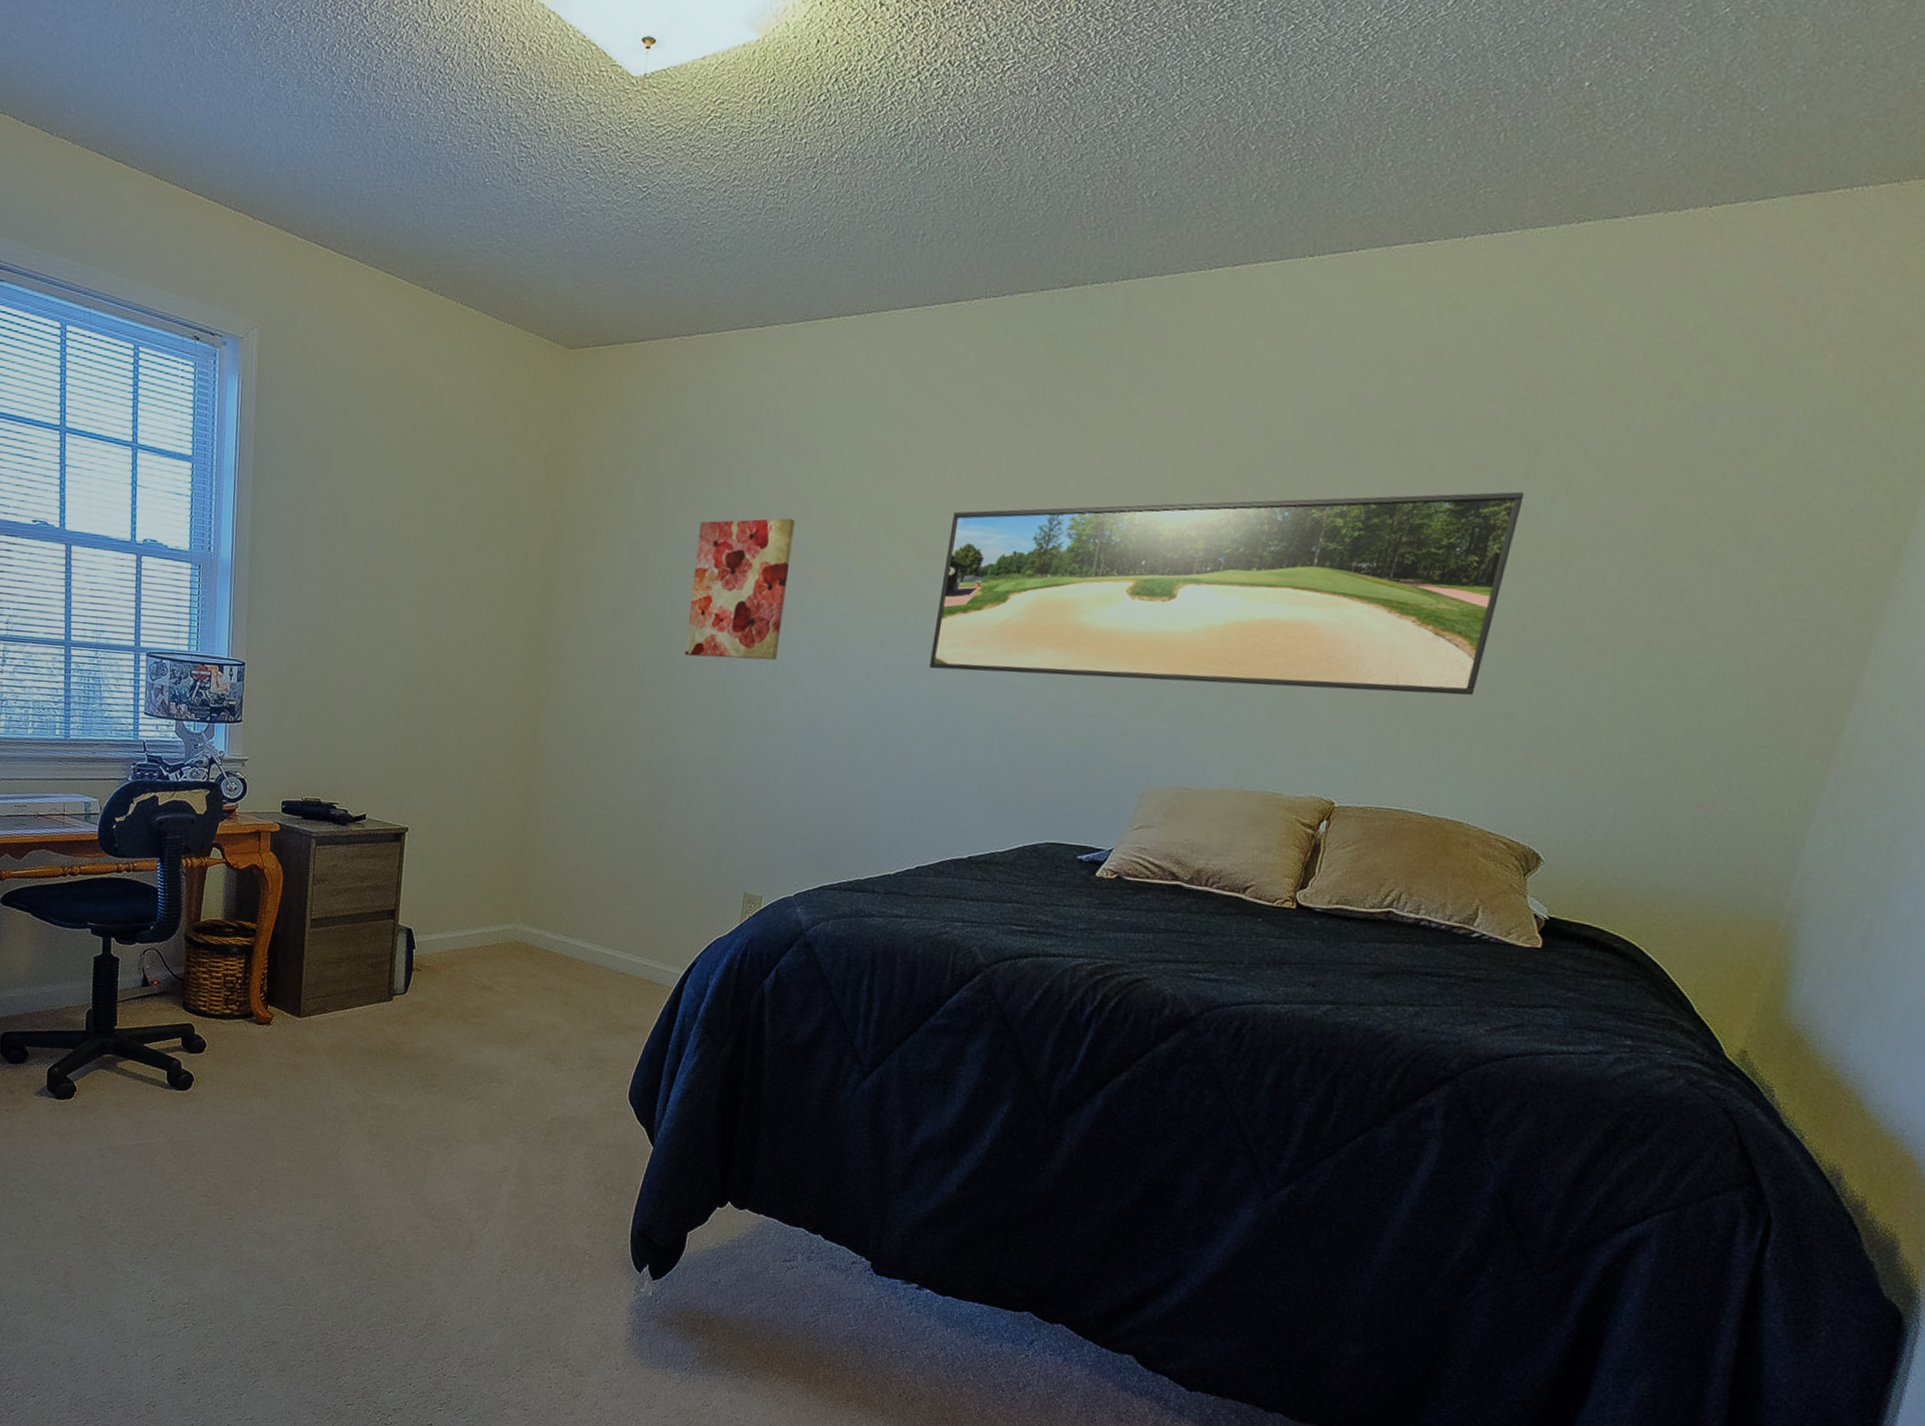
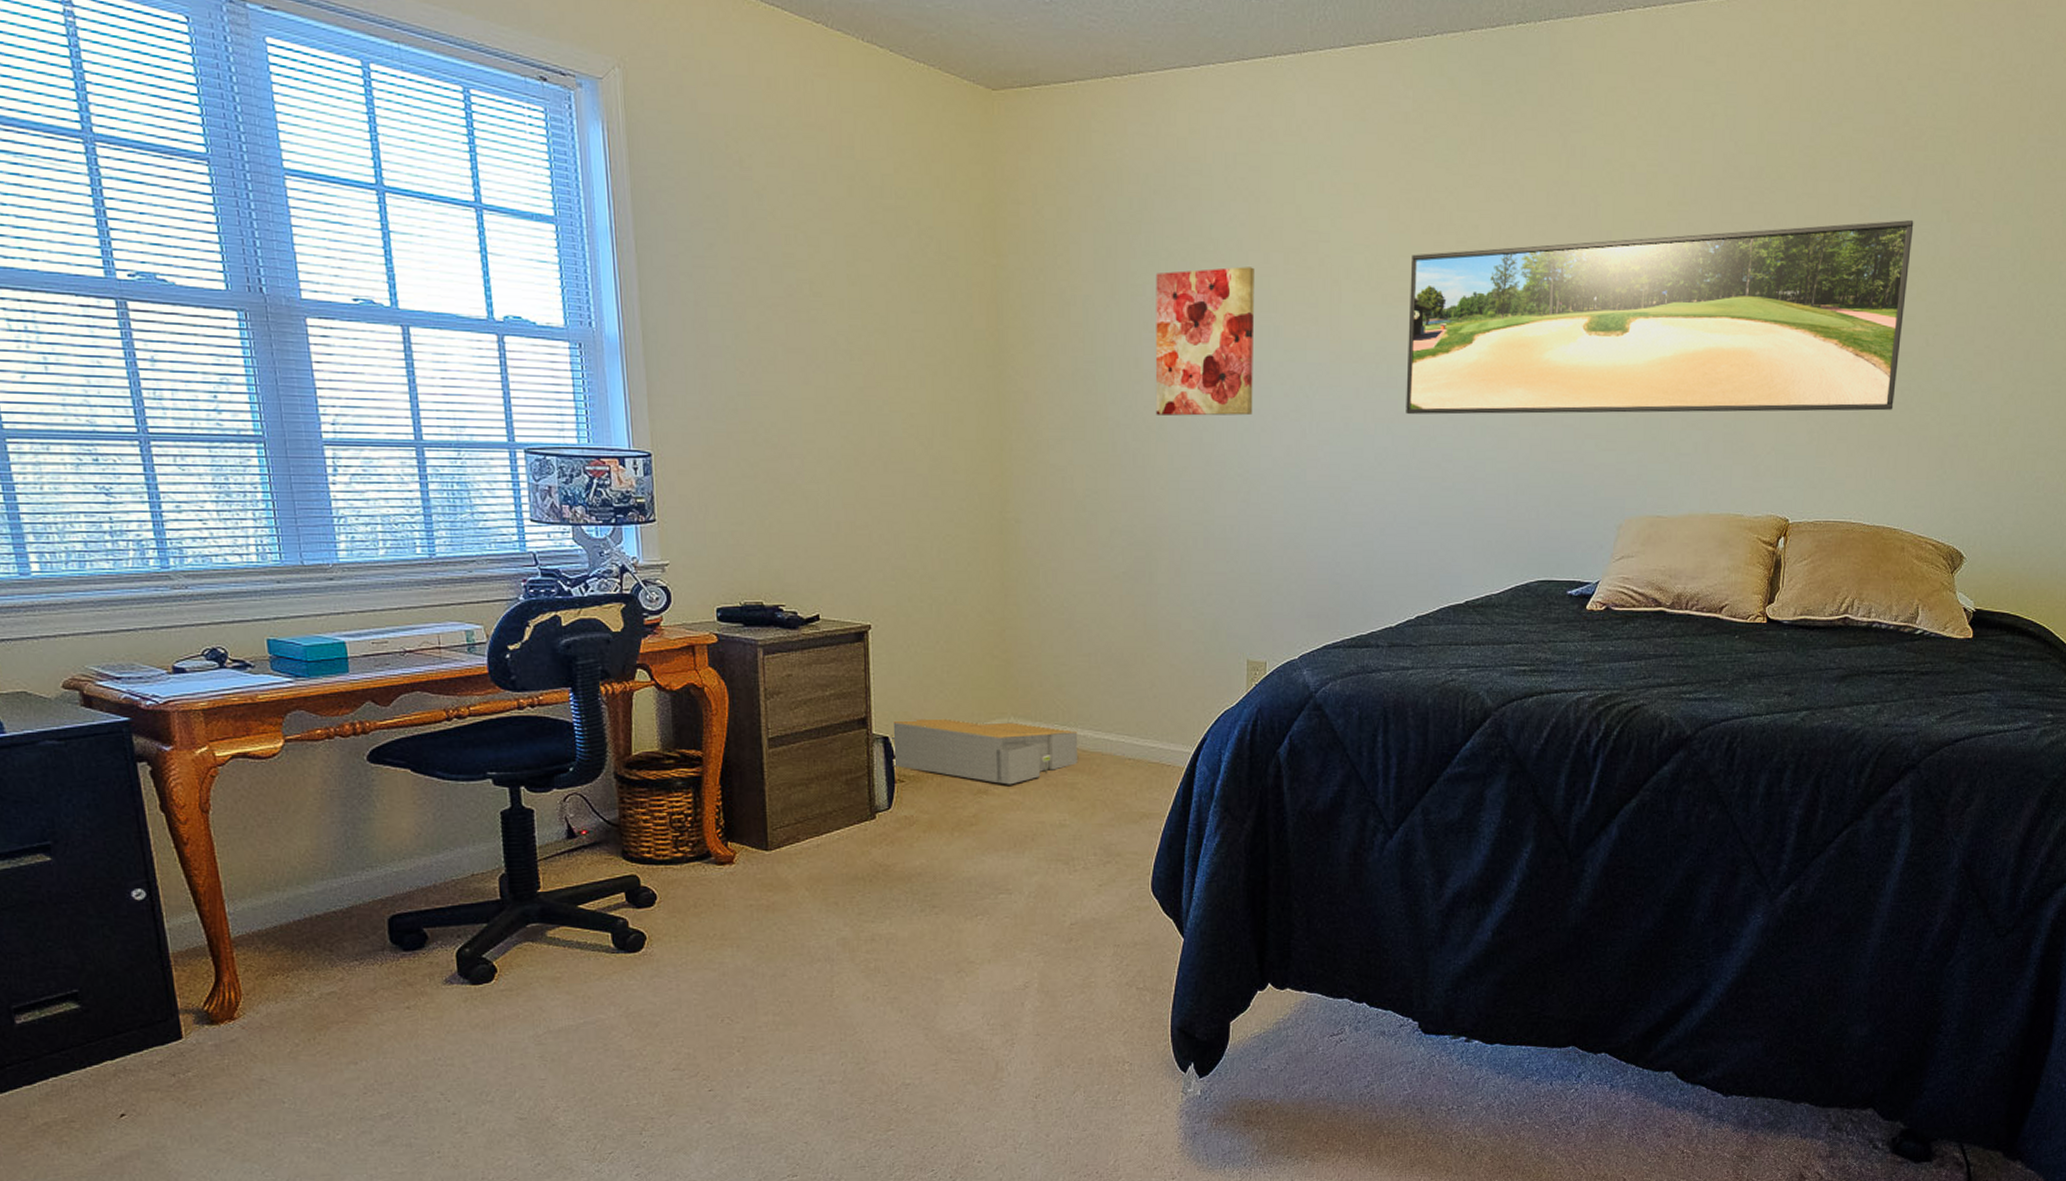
architectural model: none [411,914,579,985] -> present [888,718,1078,785]

